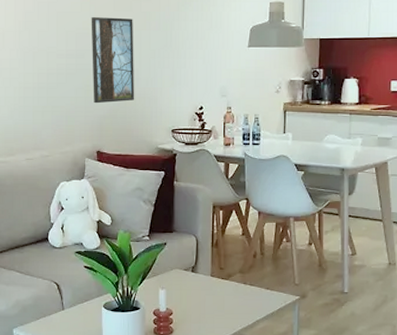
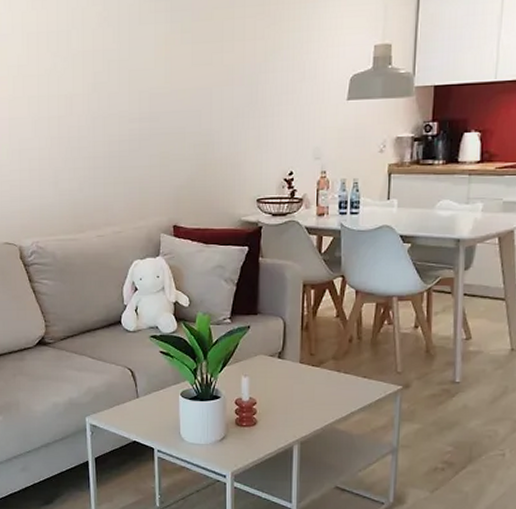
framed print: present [91,16,135,104] -> none [166,73,216,173]

